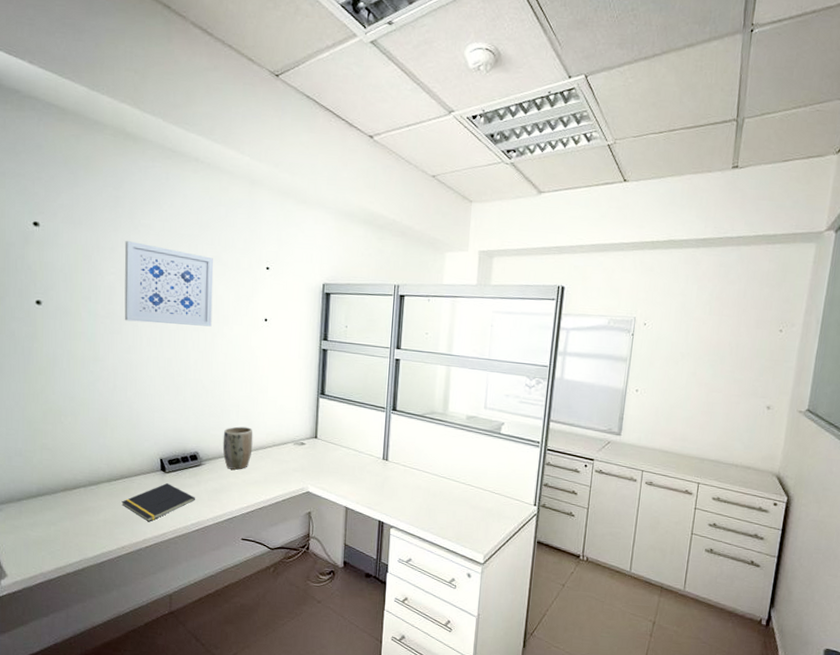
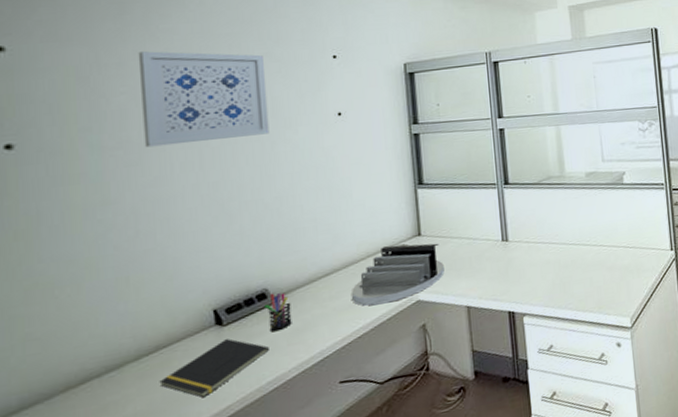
pen holder: none [195,457,214,488] -> present [264,292,292,332]
plant pot: present [222,426,253,470] -> none [299,242,341,299]
desk organizer: none [258,441,332,488] -> present [352,243,445,306]

